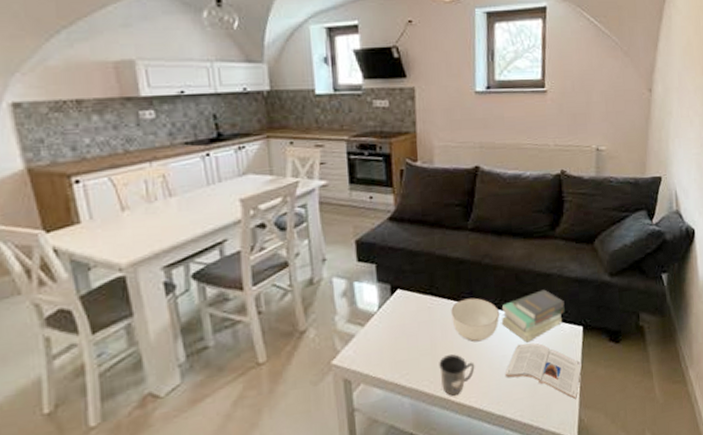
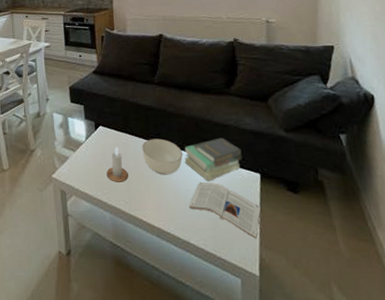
candle: none [405,314,434,359] -> present [106,147,128,182]
mug: present [439,354,475,396] -> none [133,183,163,217]

